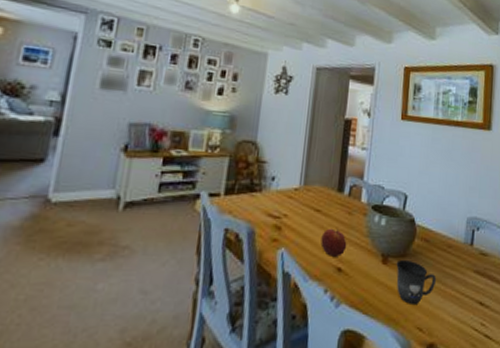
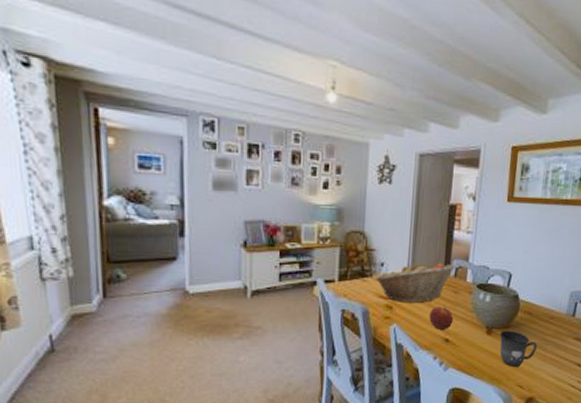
fruit basket: none [265,179,350,224] -> present [375,263,456,303]

